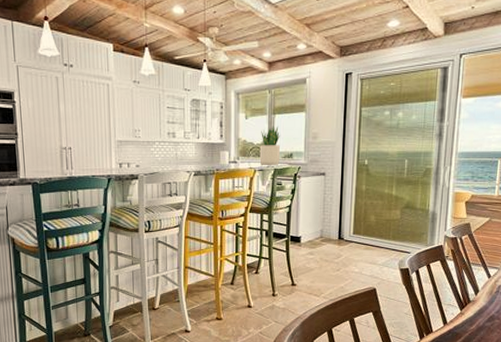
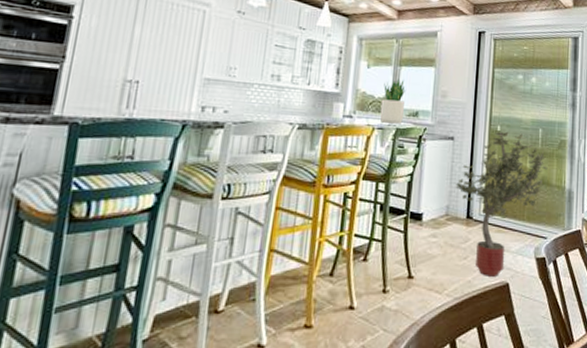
potted tree: none [328,164,413,283] -> present [455,131,548,276]

